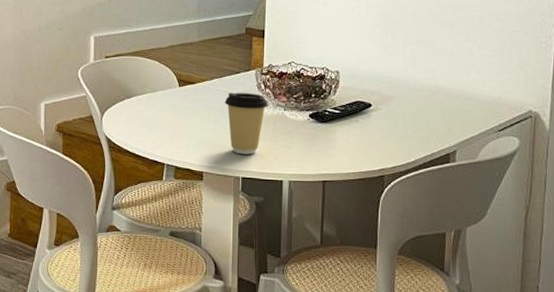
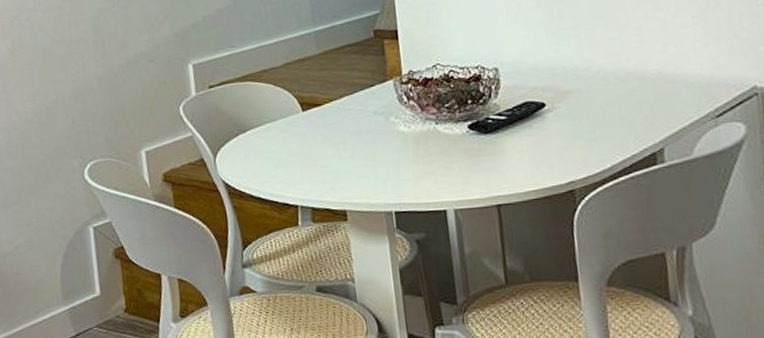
coffee cup: present [224,93,268,155] -> none [360,108,415,184]

